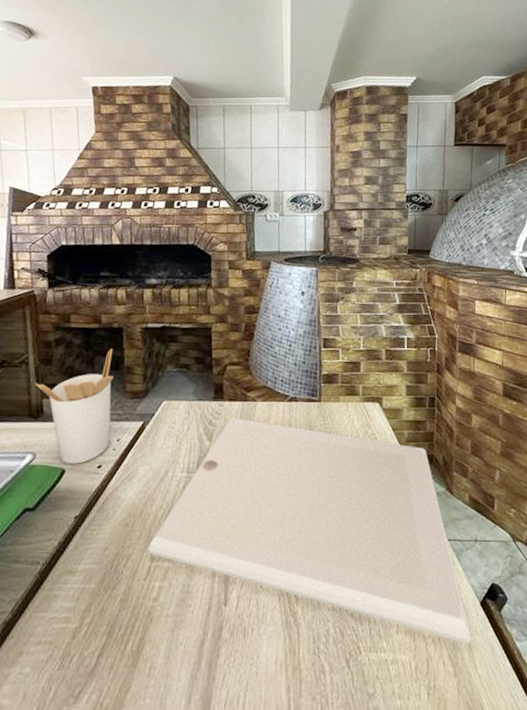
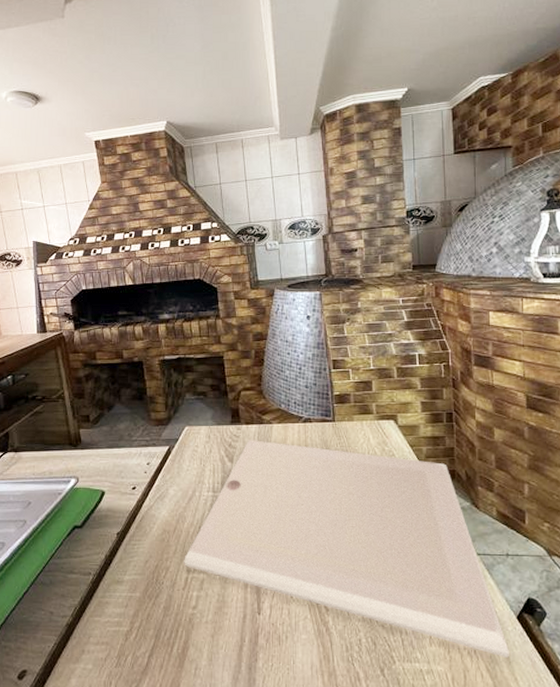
utensil holder: present [34,349,113,464] -> none [71,381,142,486]

